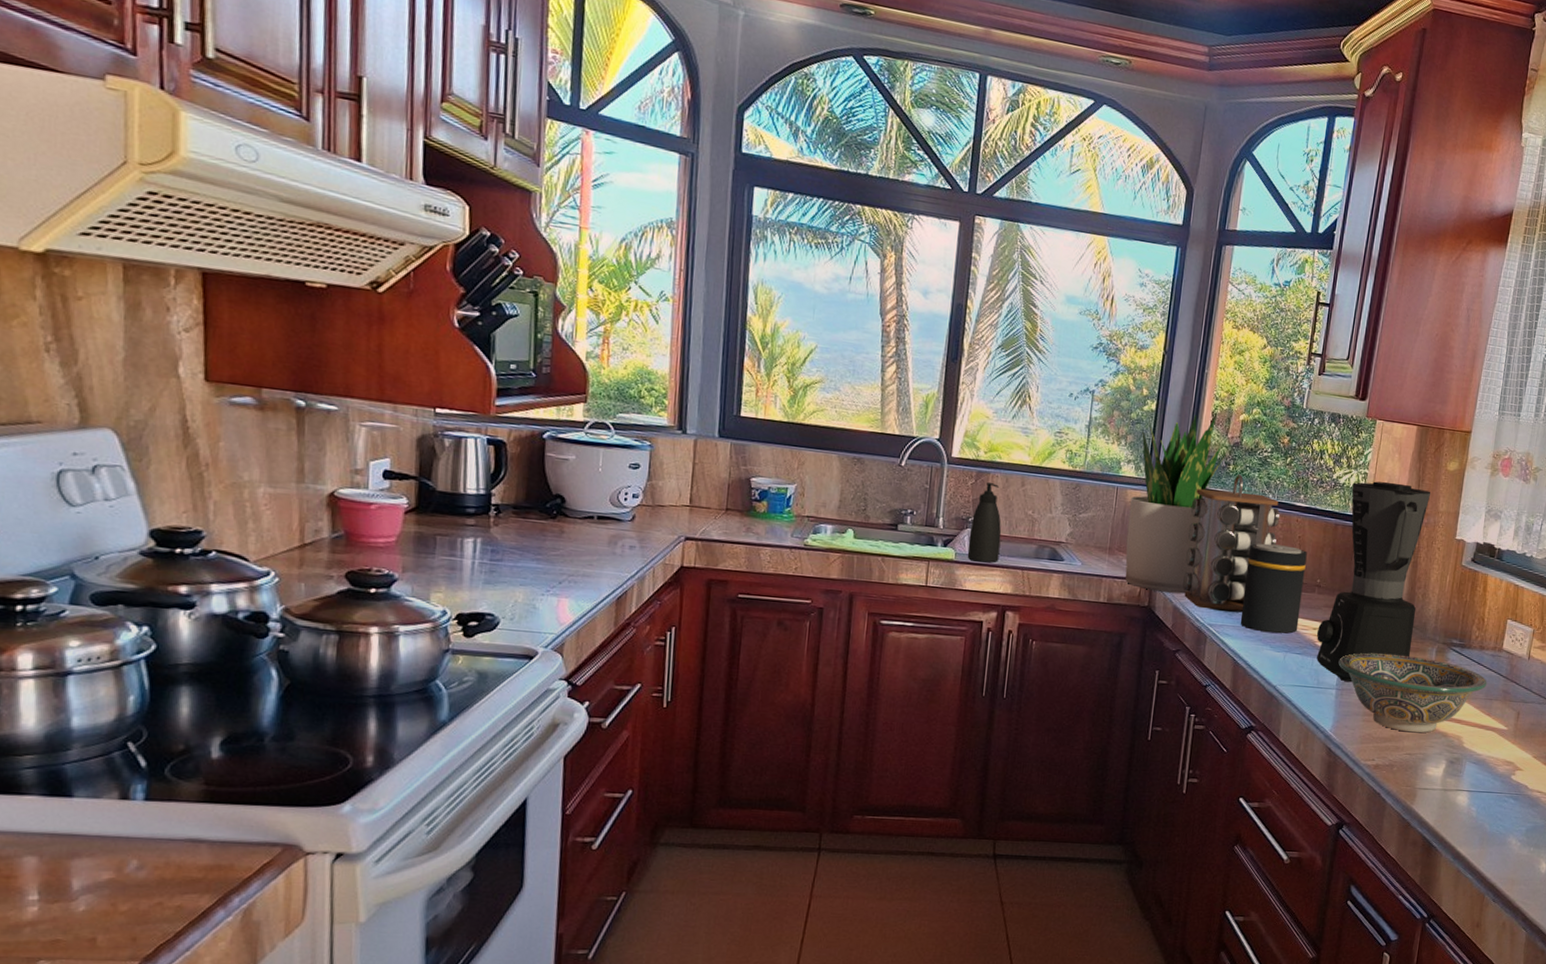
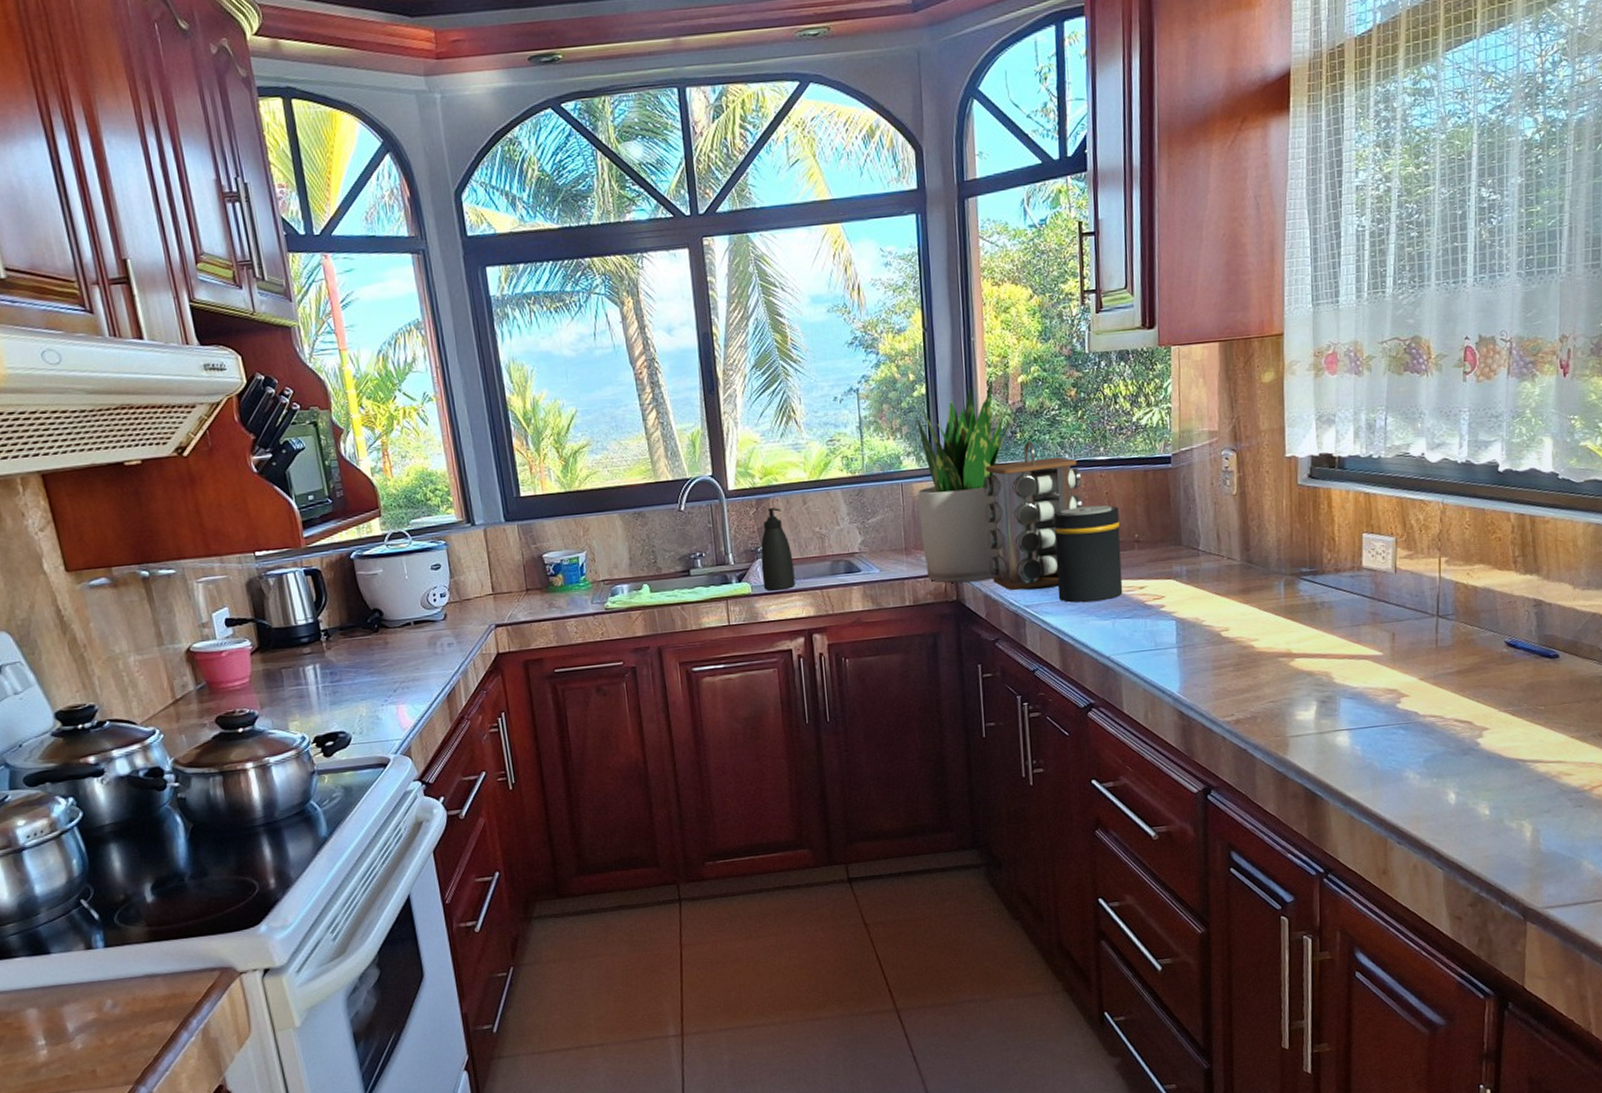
blender: present [1316,481,1431,683] -> none [1144,409,1255,637]
bowl: present [1338,652,1487,733] -> none [1174,594,1350,679]

